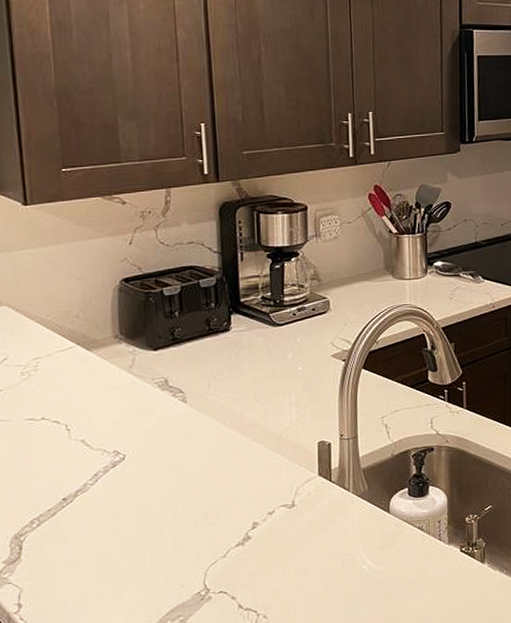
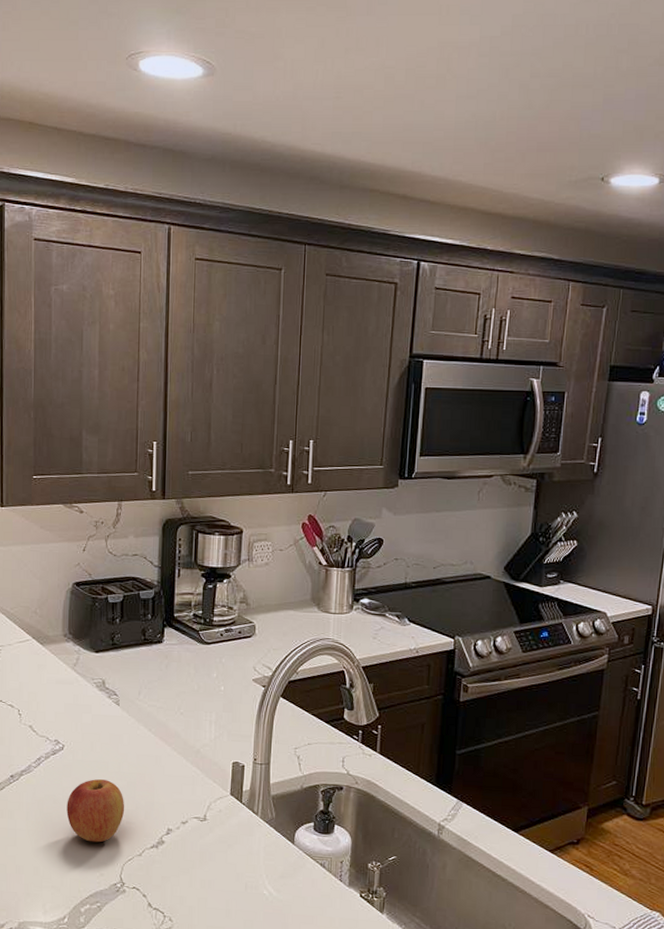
apple: none [134,483,203,554] -> present [66,779,125,843]

